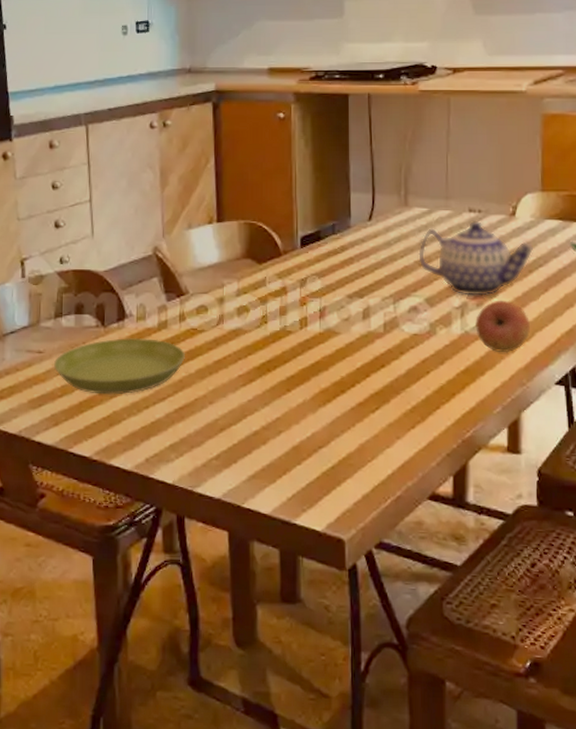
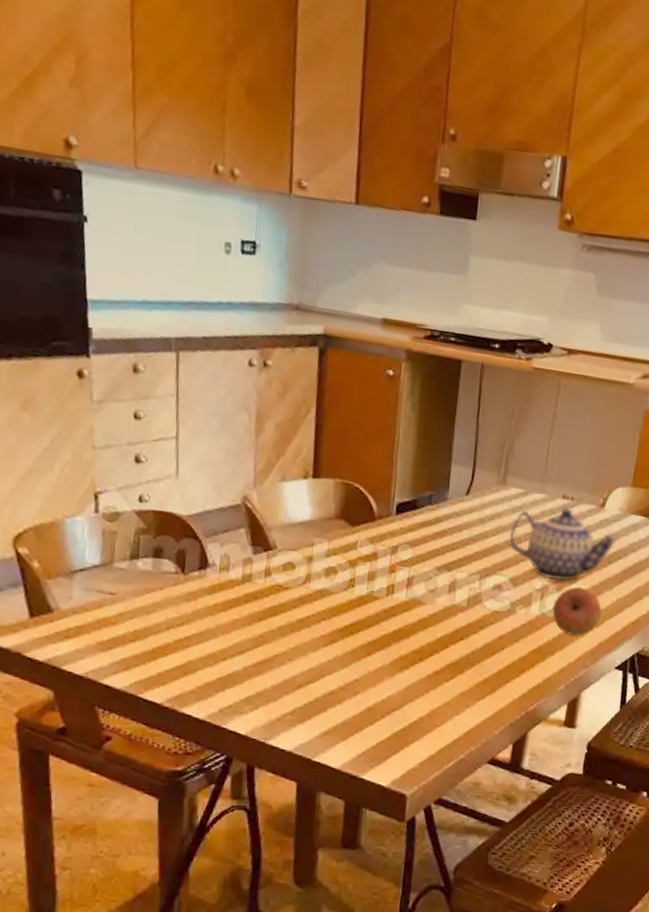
saucer: present [54,337,185,395] -> none [127,587,268,644]

